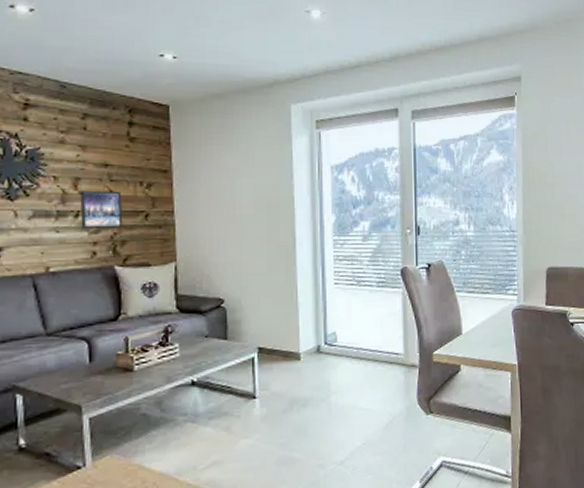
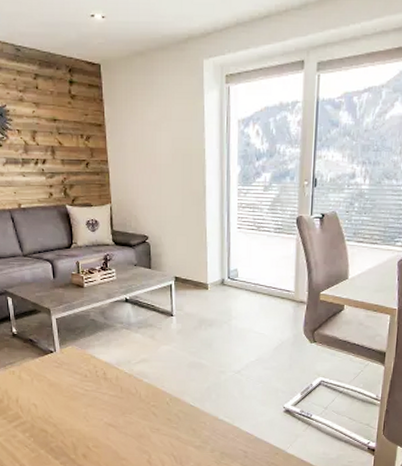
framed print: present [80,190,123,228] -> none [37,142,70,174]

